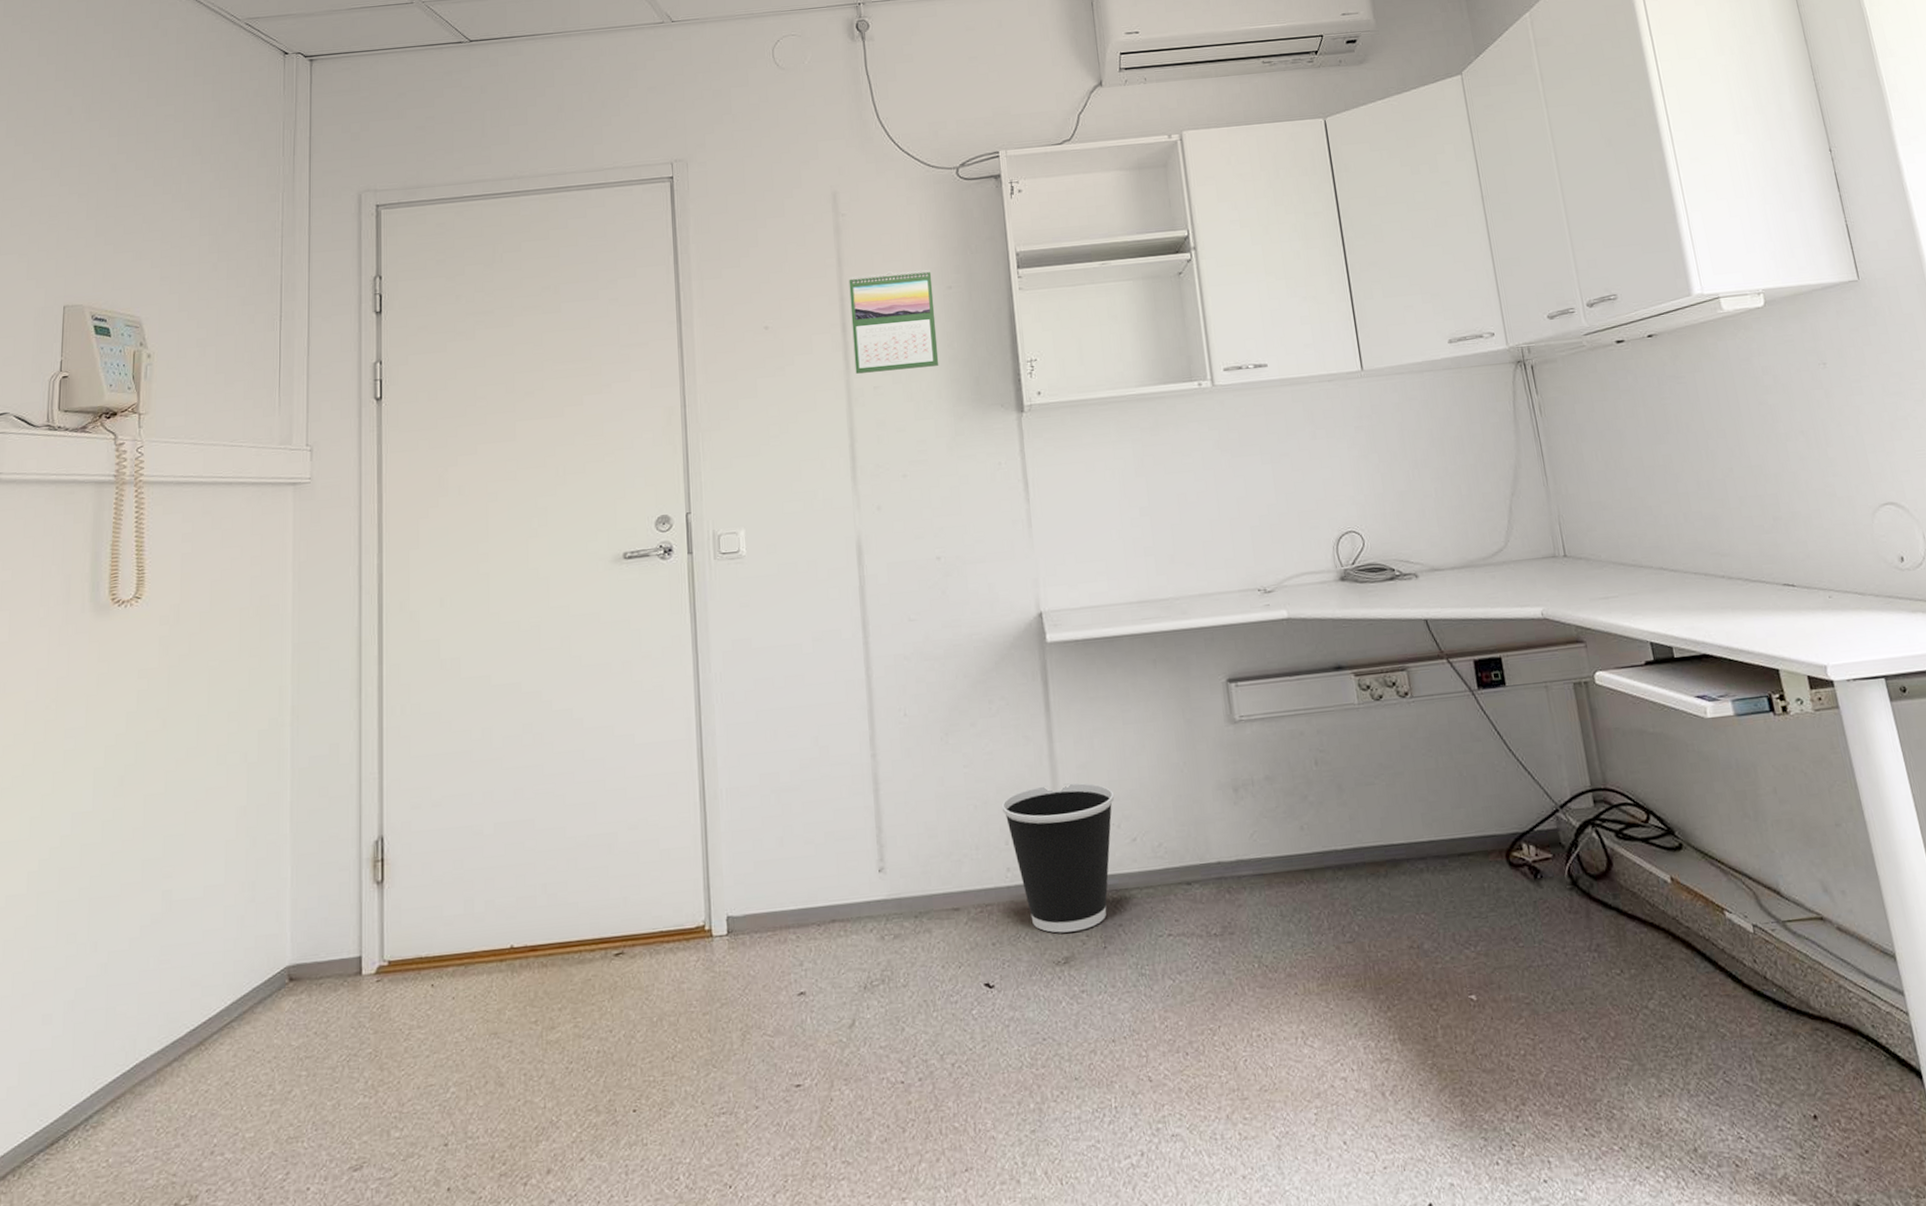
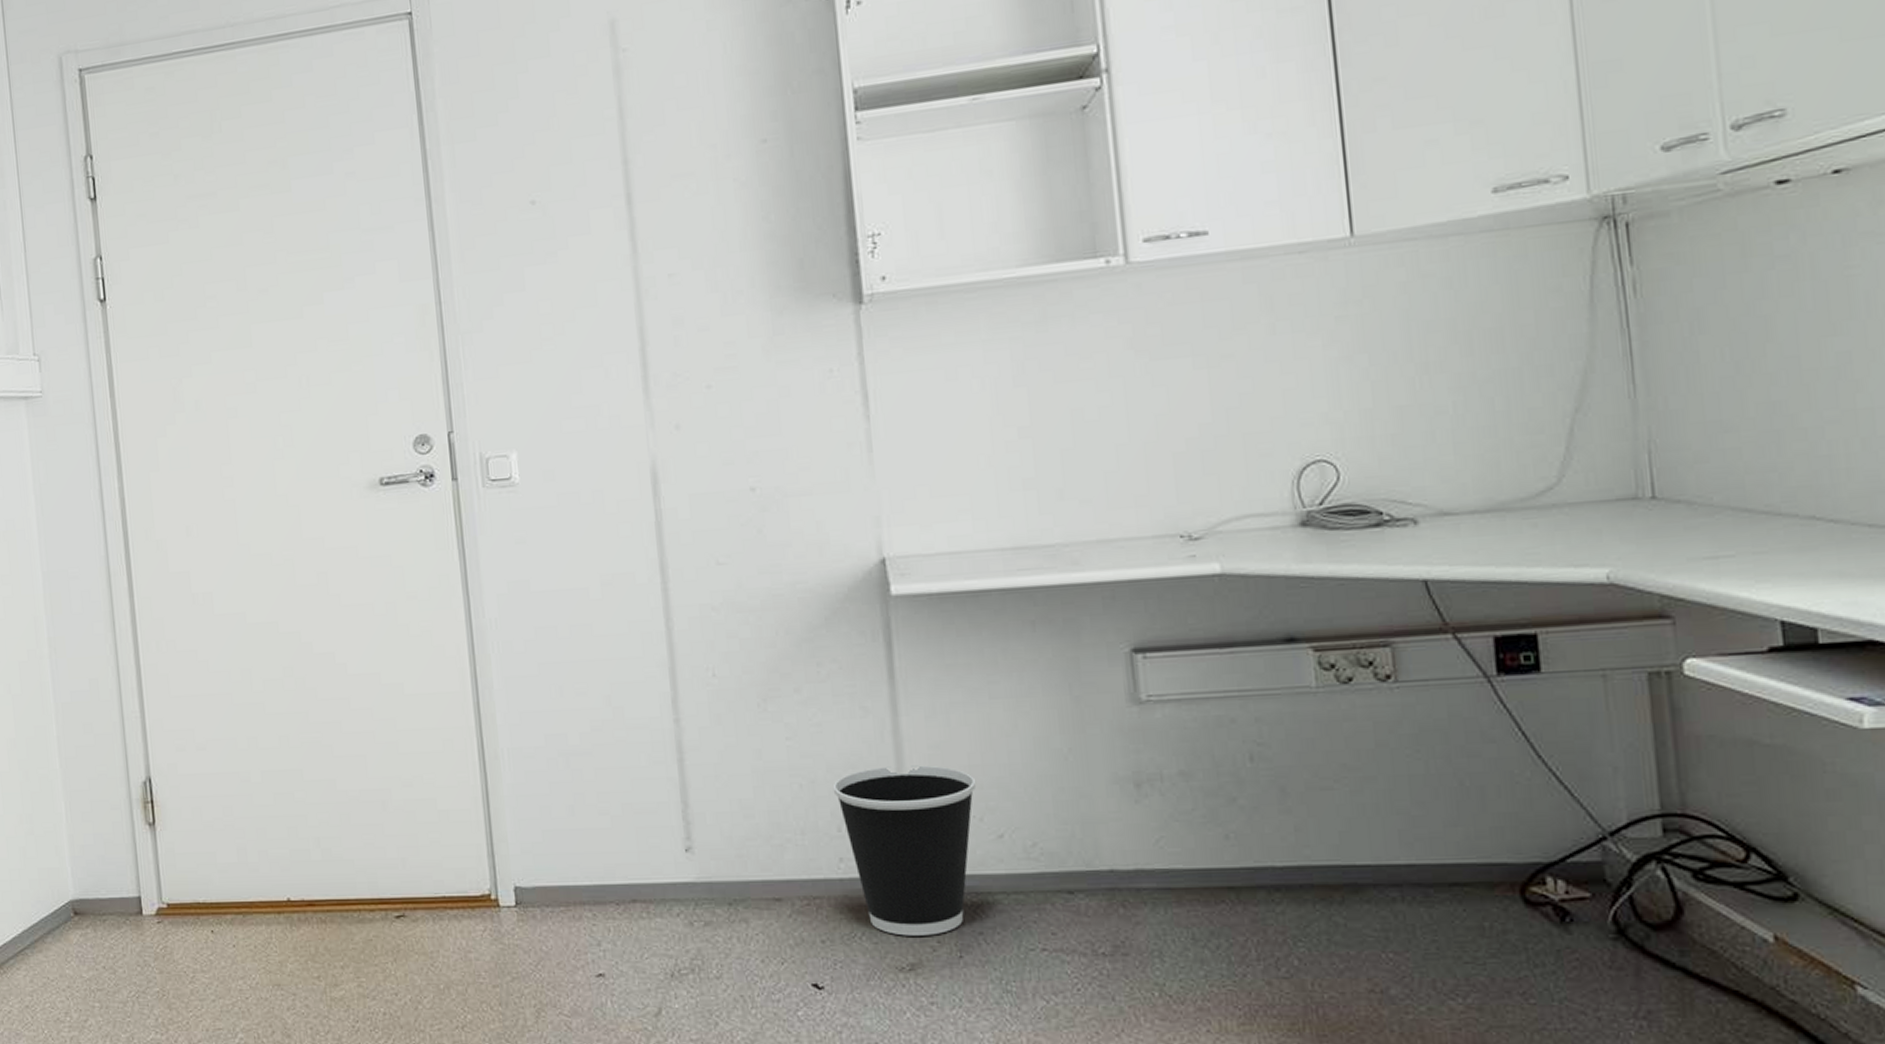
calendar: present [848,269,939,374] -> none [633,117,752,258]

